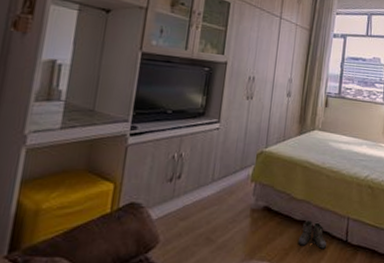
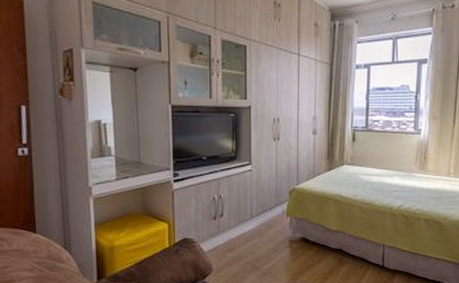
boots: present [297,221,327,249] -> none [336,249,364,273]

